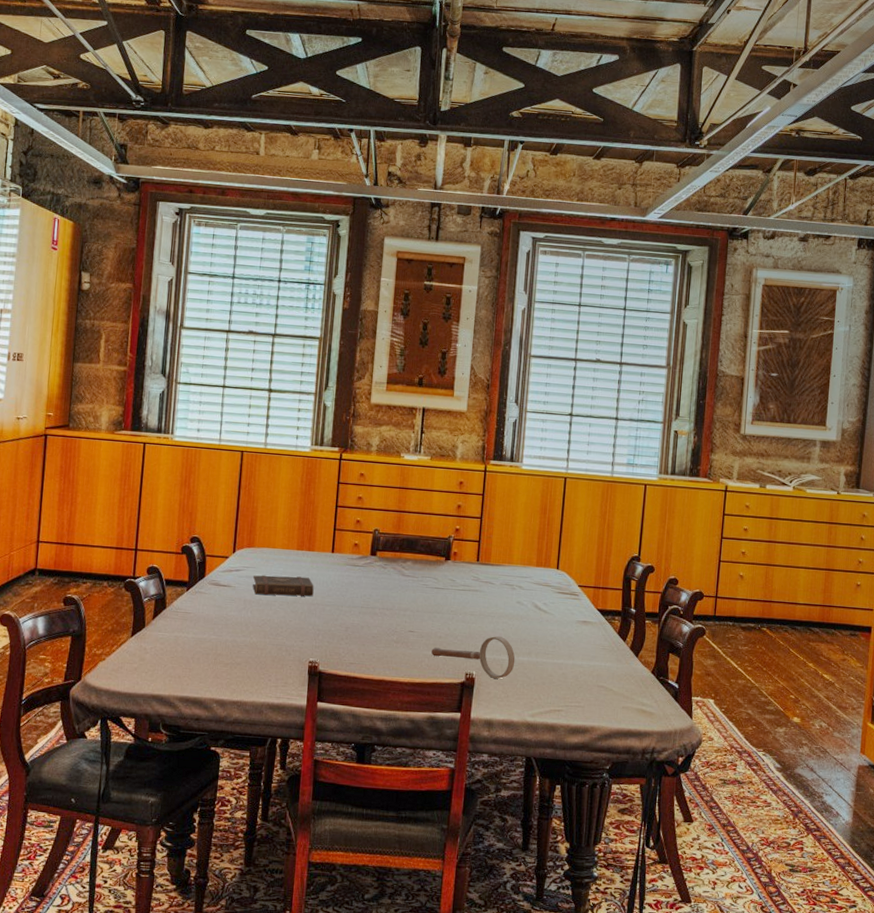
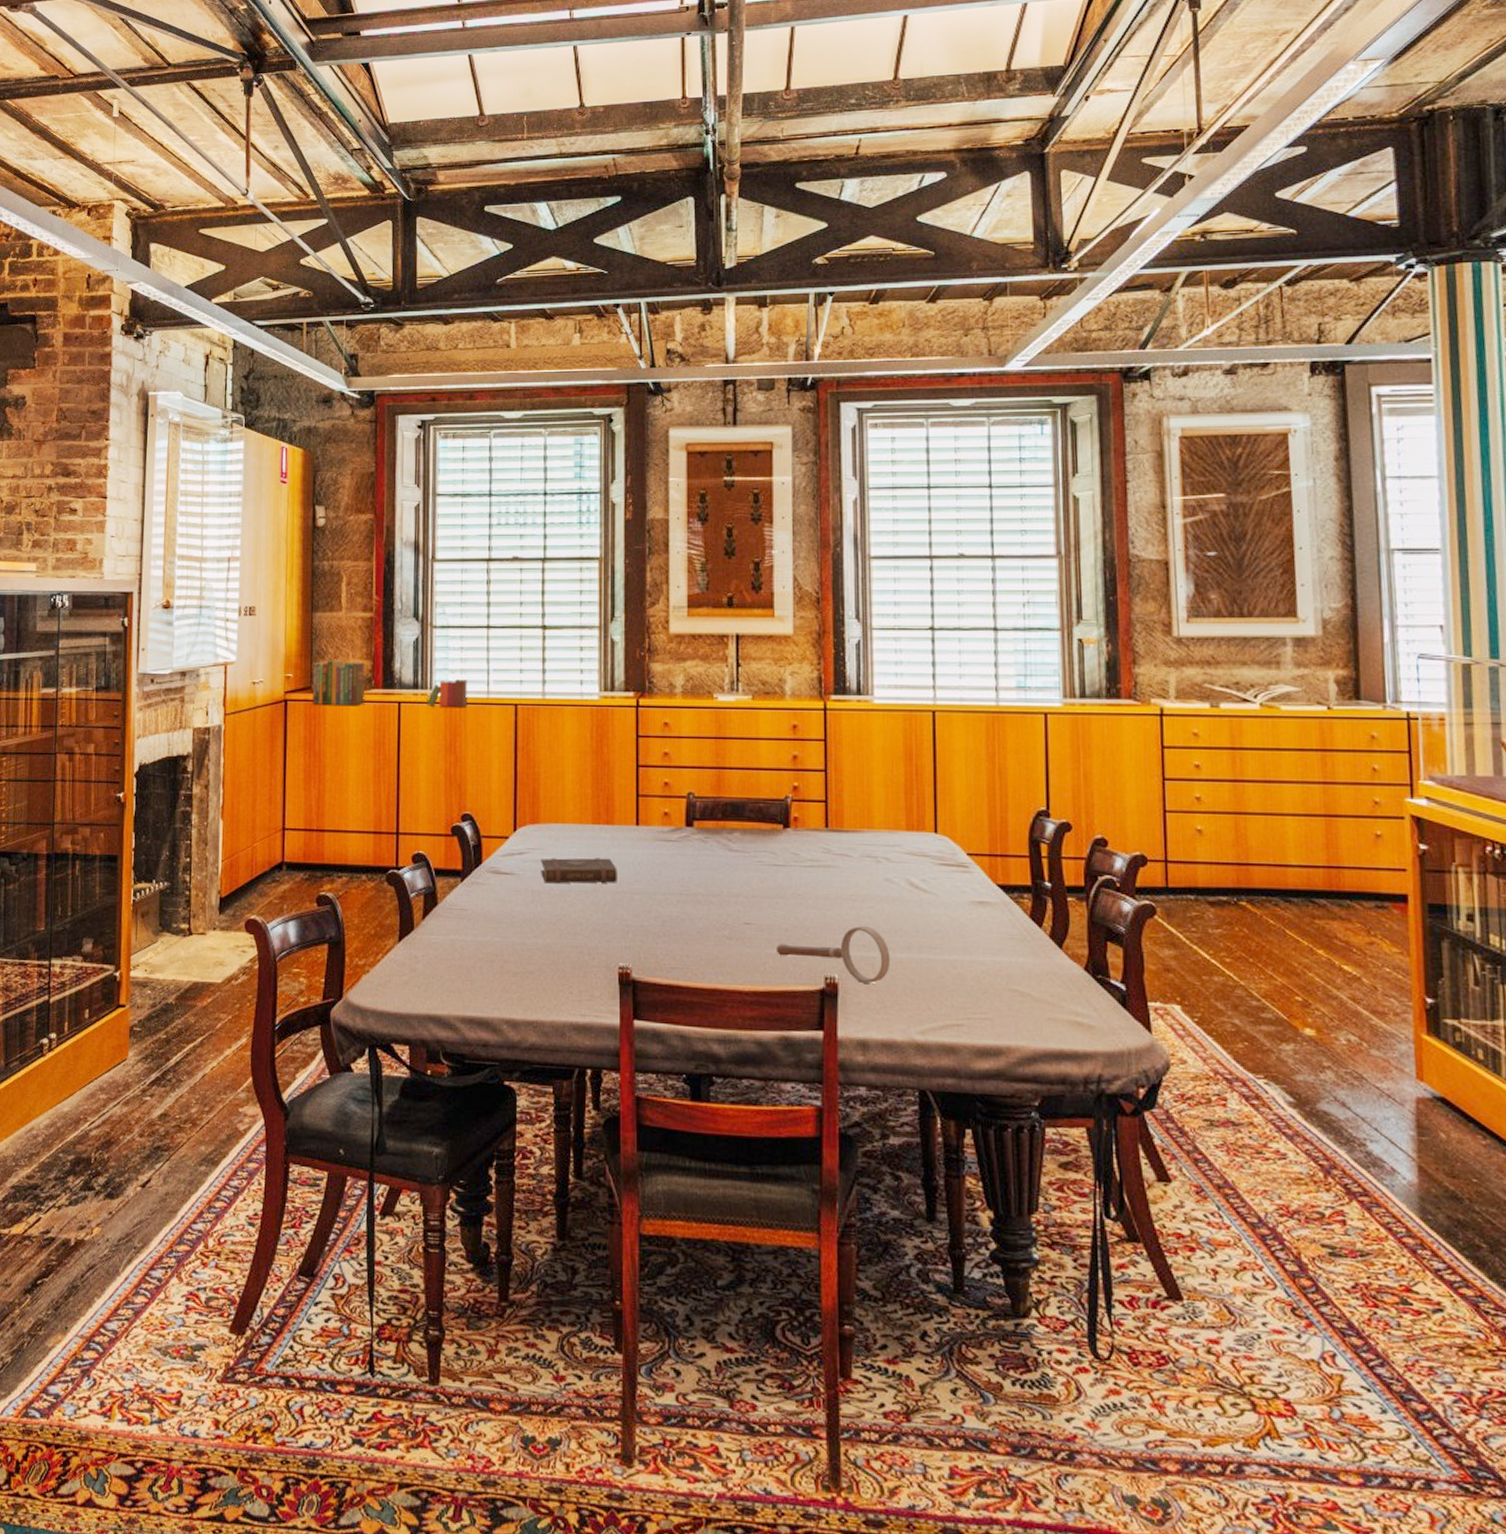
books: none [69,404,117,444] -> present [312,660,365,706]
books: none [168,427,203,451] -> present [426,679,467,707]

